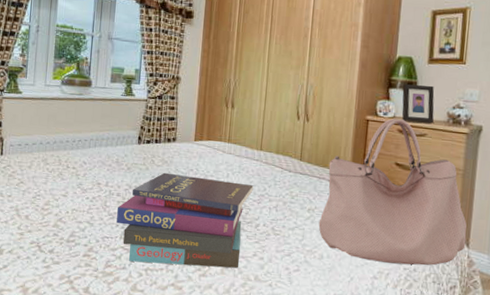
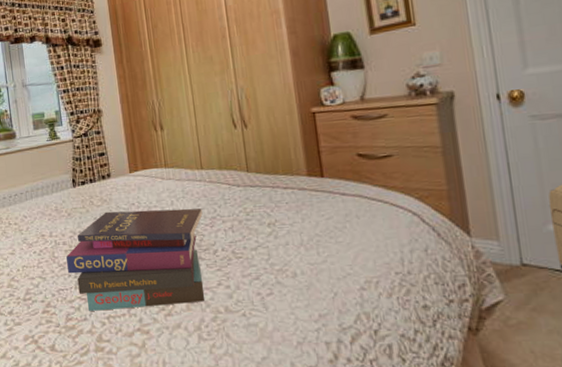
handbag: present [318,118,467,266] -> none [280,103,466,270]
picture frame: present [402,84,435,124] -> none [346,58,392,105]

